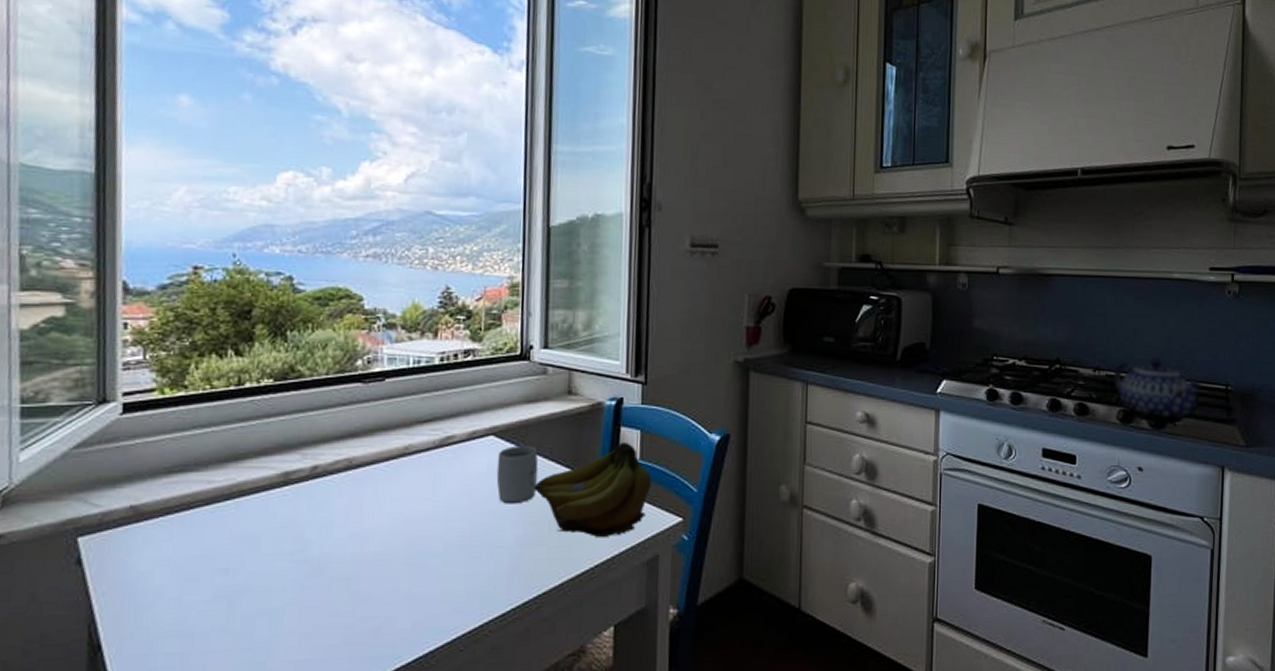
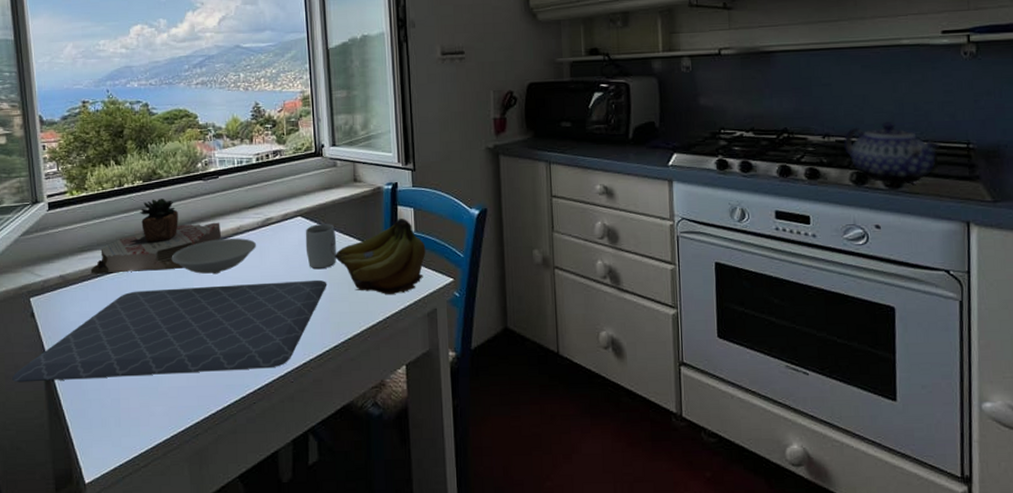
placemat: none [34,517,521,660] -> present [12,279,327,383]
succulent plant: none [179,405,382,505] -> present [90,199,222,274]
dish: none [305,461,430,508] -> present [171,238,257,275]

